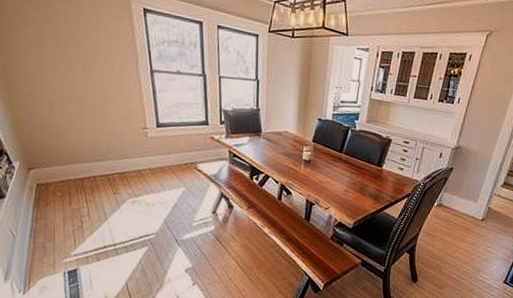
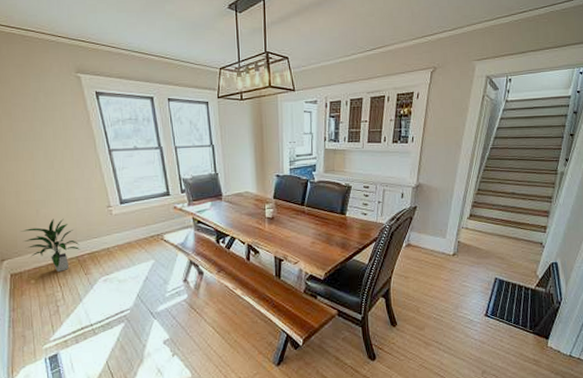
indoor plant: none [51,133,111,188] -> present [21,218,80,272]

